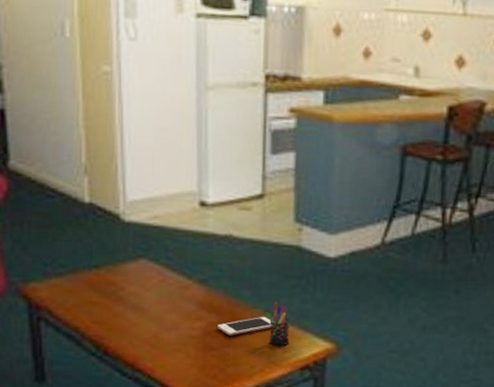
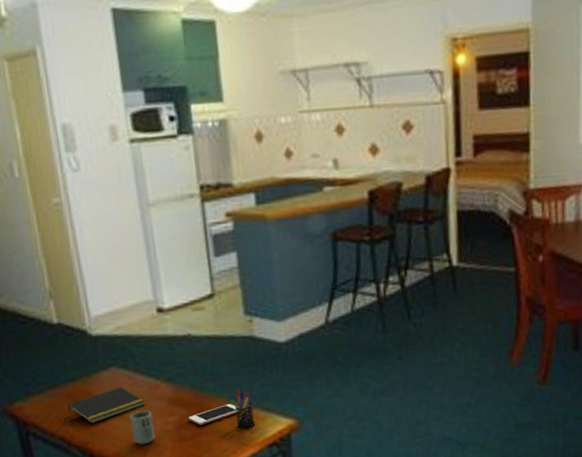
notepad: none [86,281,172,317] -> present [68,387,145,424]
cup: none [153,311,178,348] -> present [130,411,155,445]

